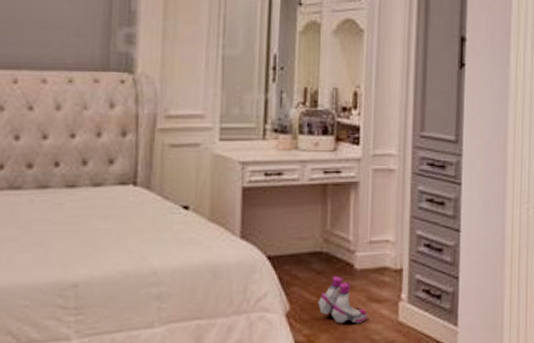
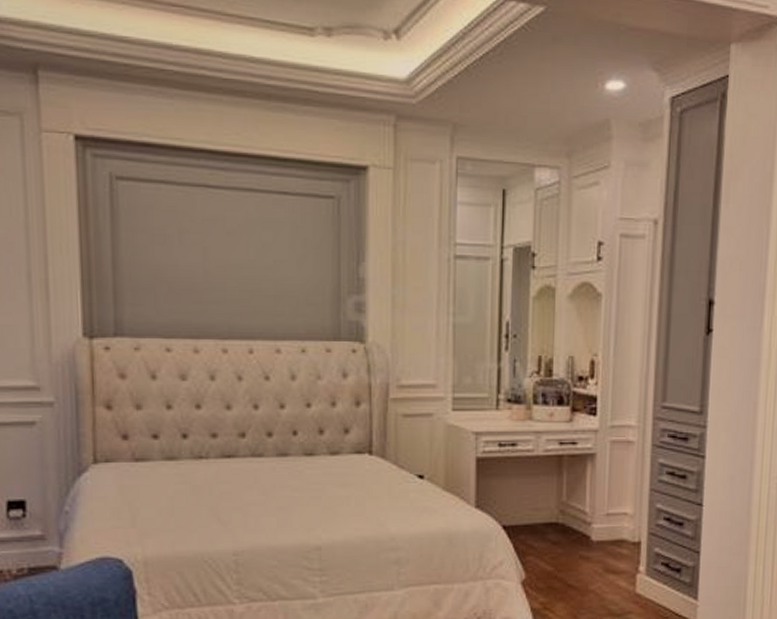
boots: present [318,276,367,324] -> none [554,547,604,594]

